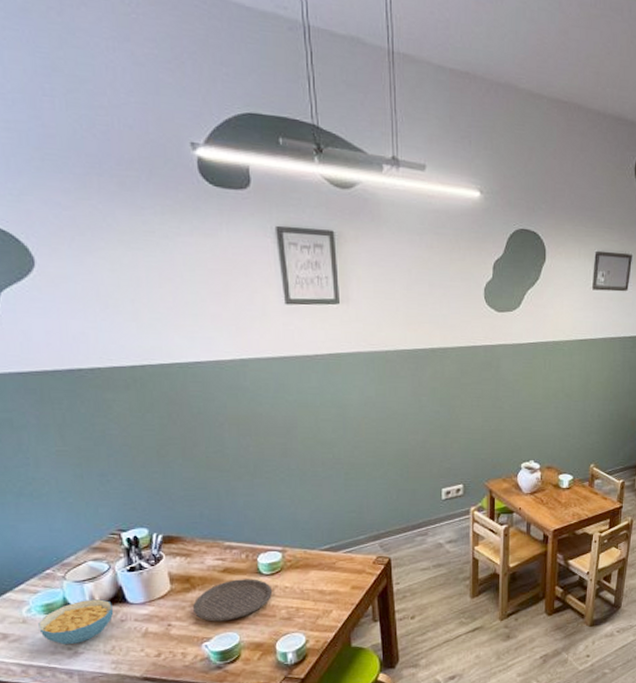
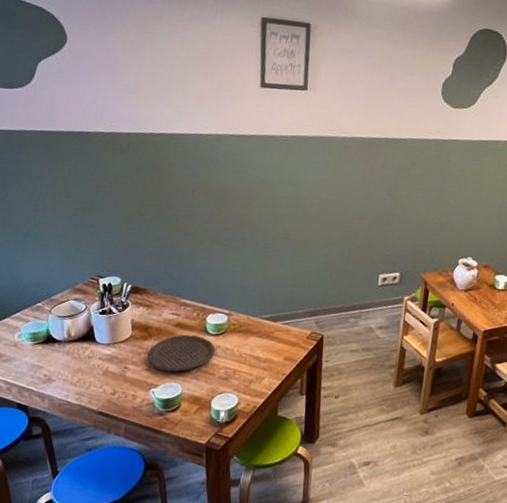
cereal bowl: present [38,599,114,645] -> none [25,333,84,372]

